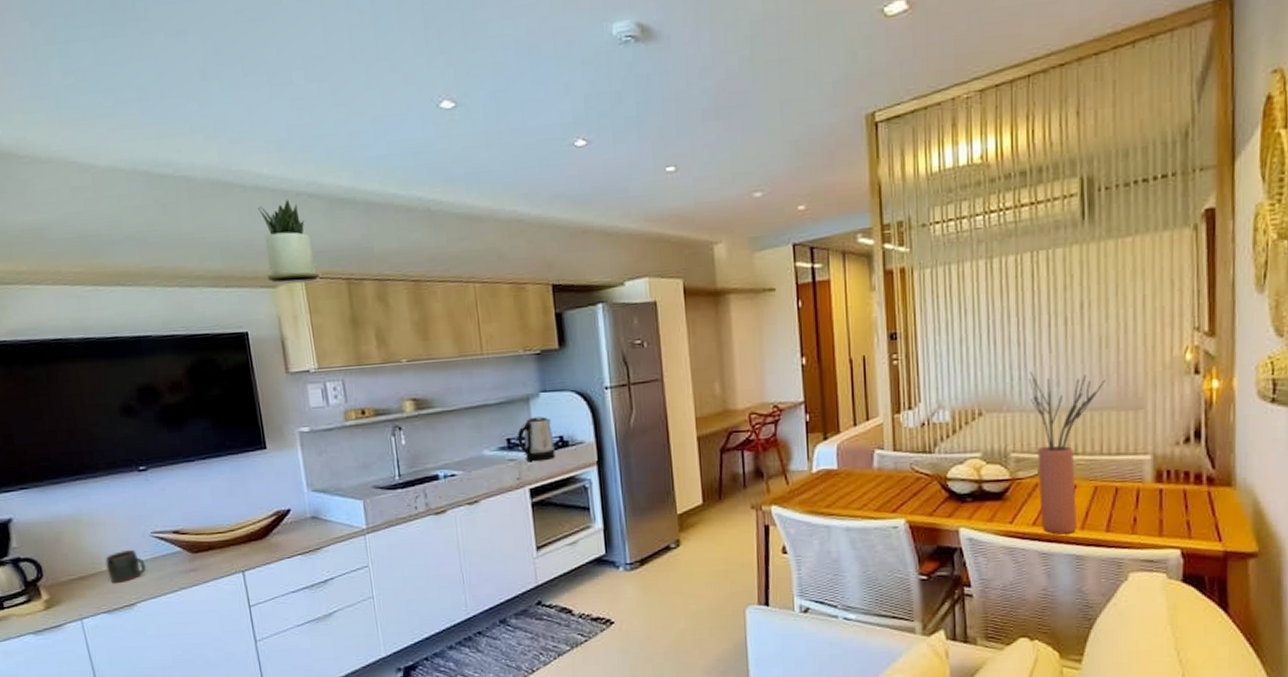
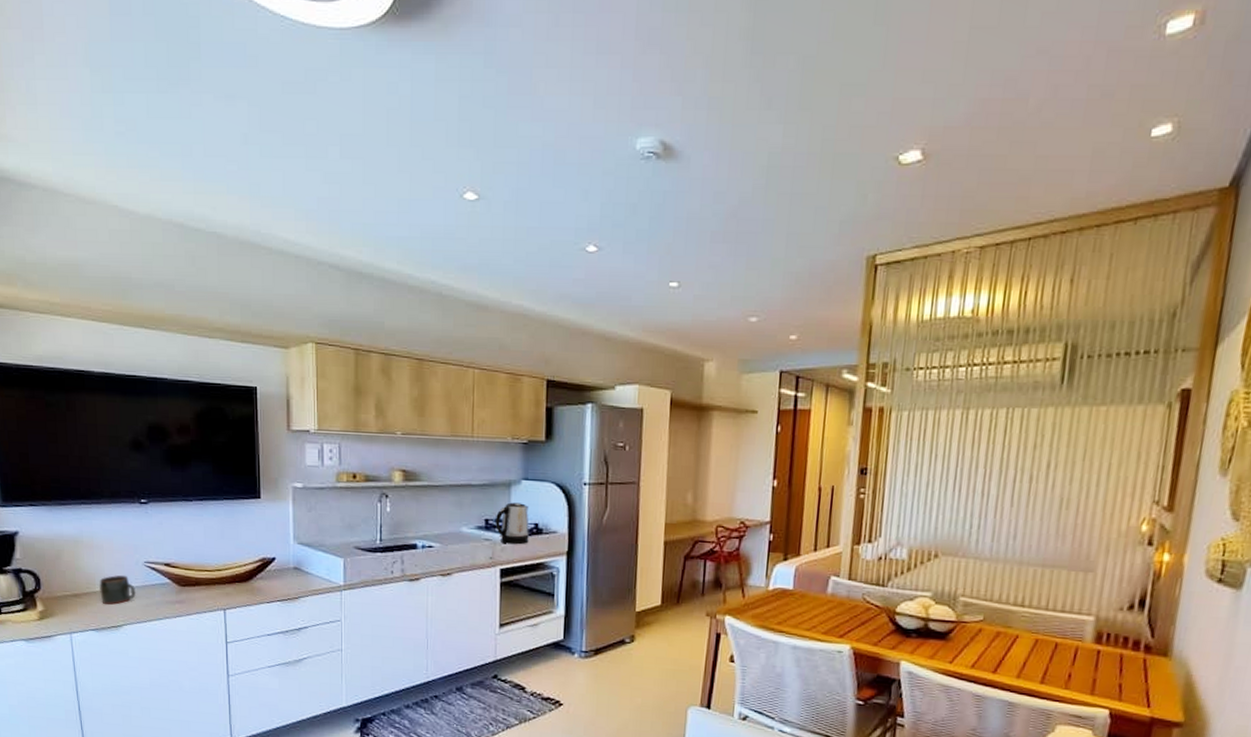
planter: present [257,200,321,285] -> none [279,267,331,349]
vase: present [1029,371,1105,535] -> none [979,521,1061,681]

